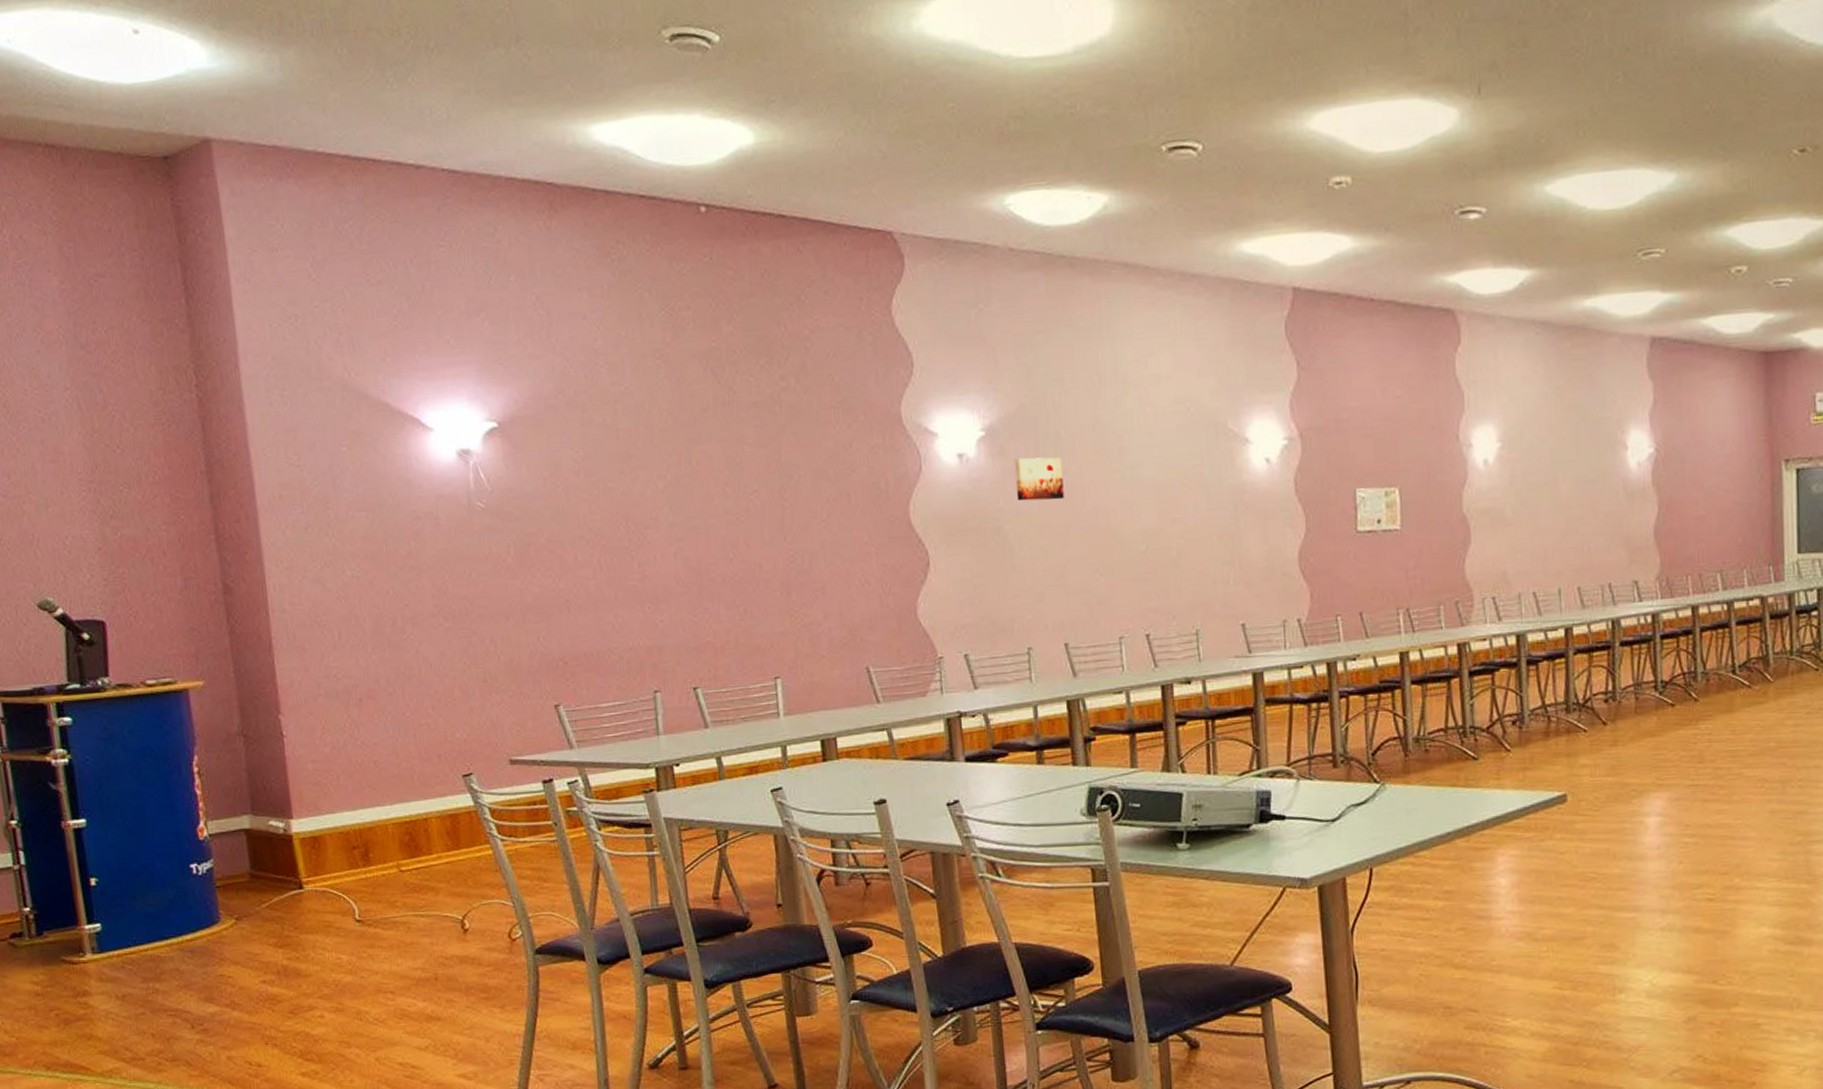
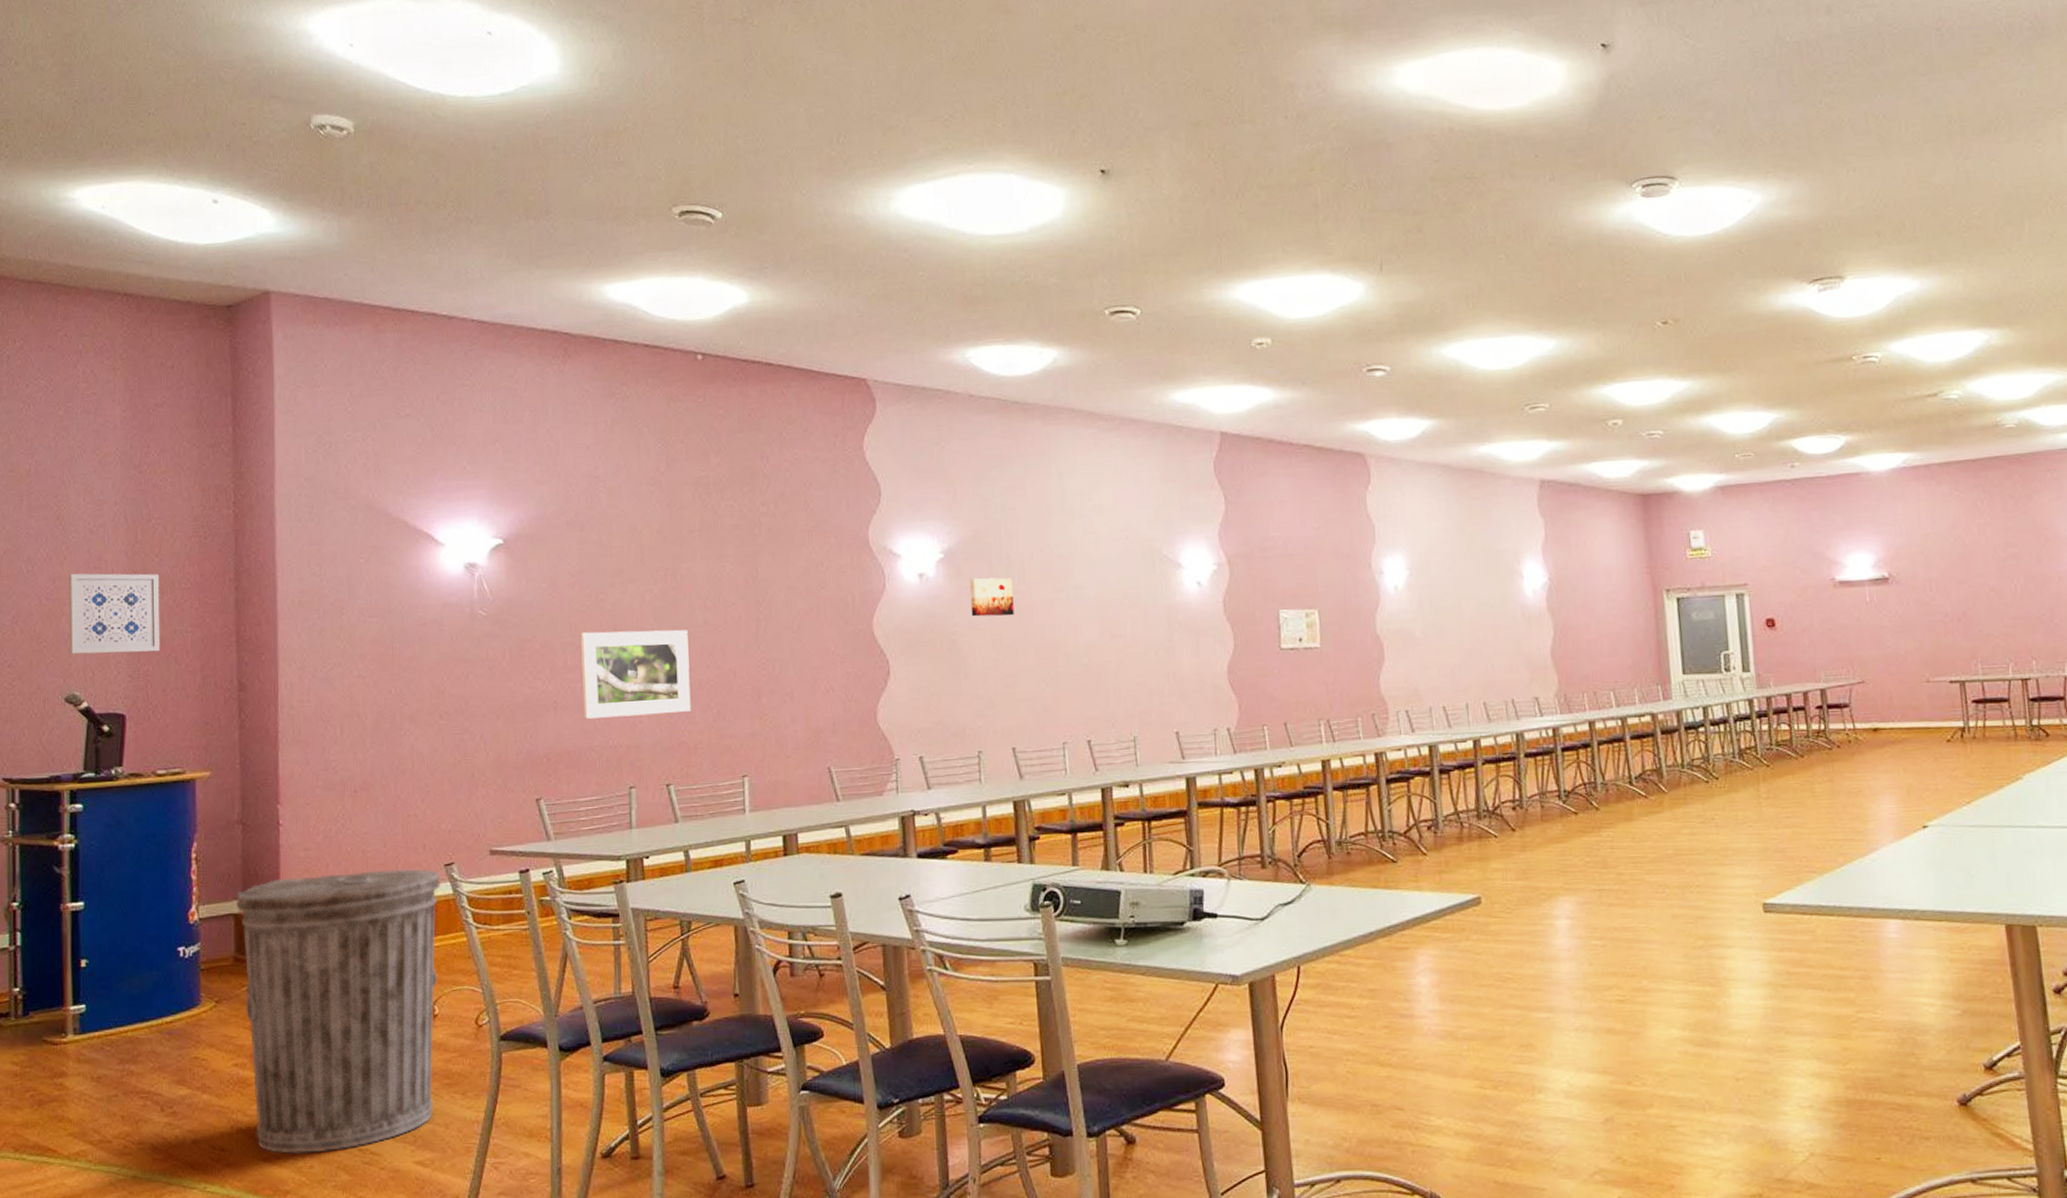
wall art: none [24,466,135,557] -> present [68,573,160,655]
trash can: none [246,780,472,1069] -> present [237,869,441,1154]
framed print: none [590,520,715,619] -> present [581,629,691,719]

